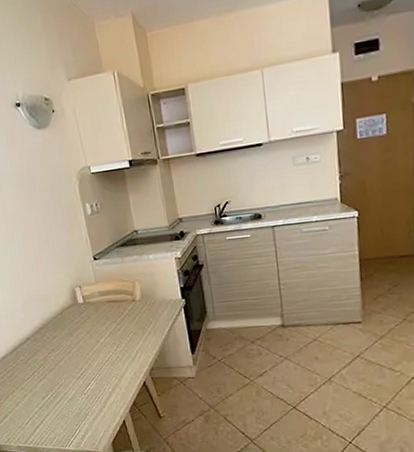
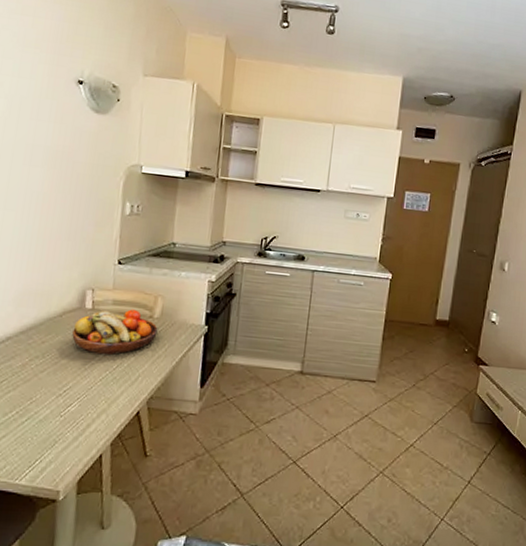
fruit bowl: none [73,296,143,340] -> present [72,309,158,355]

